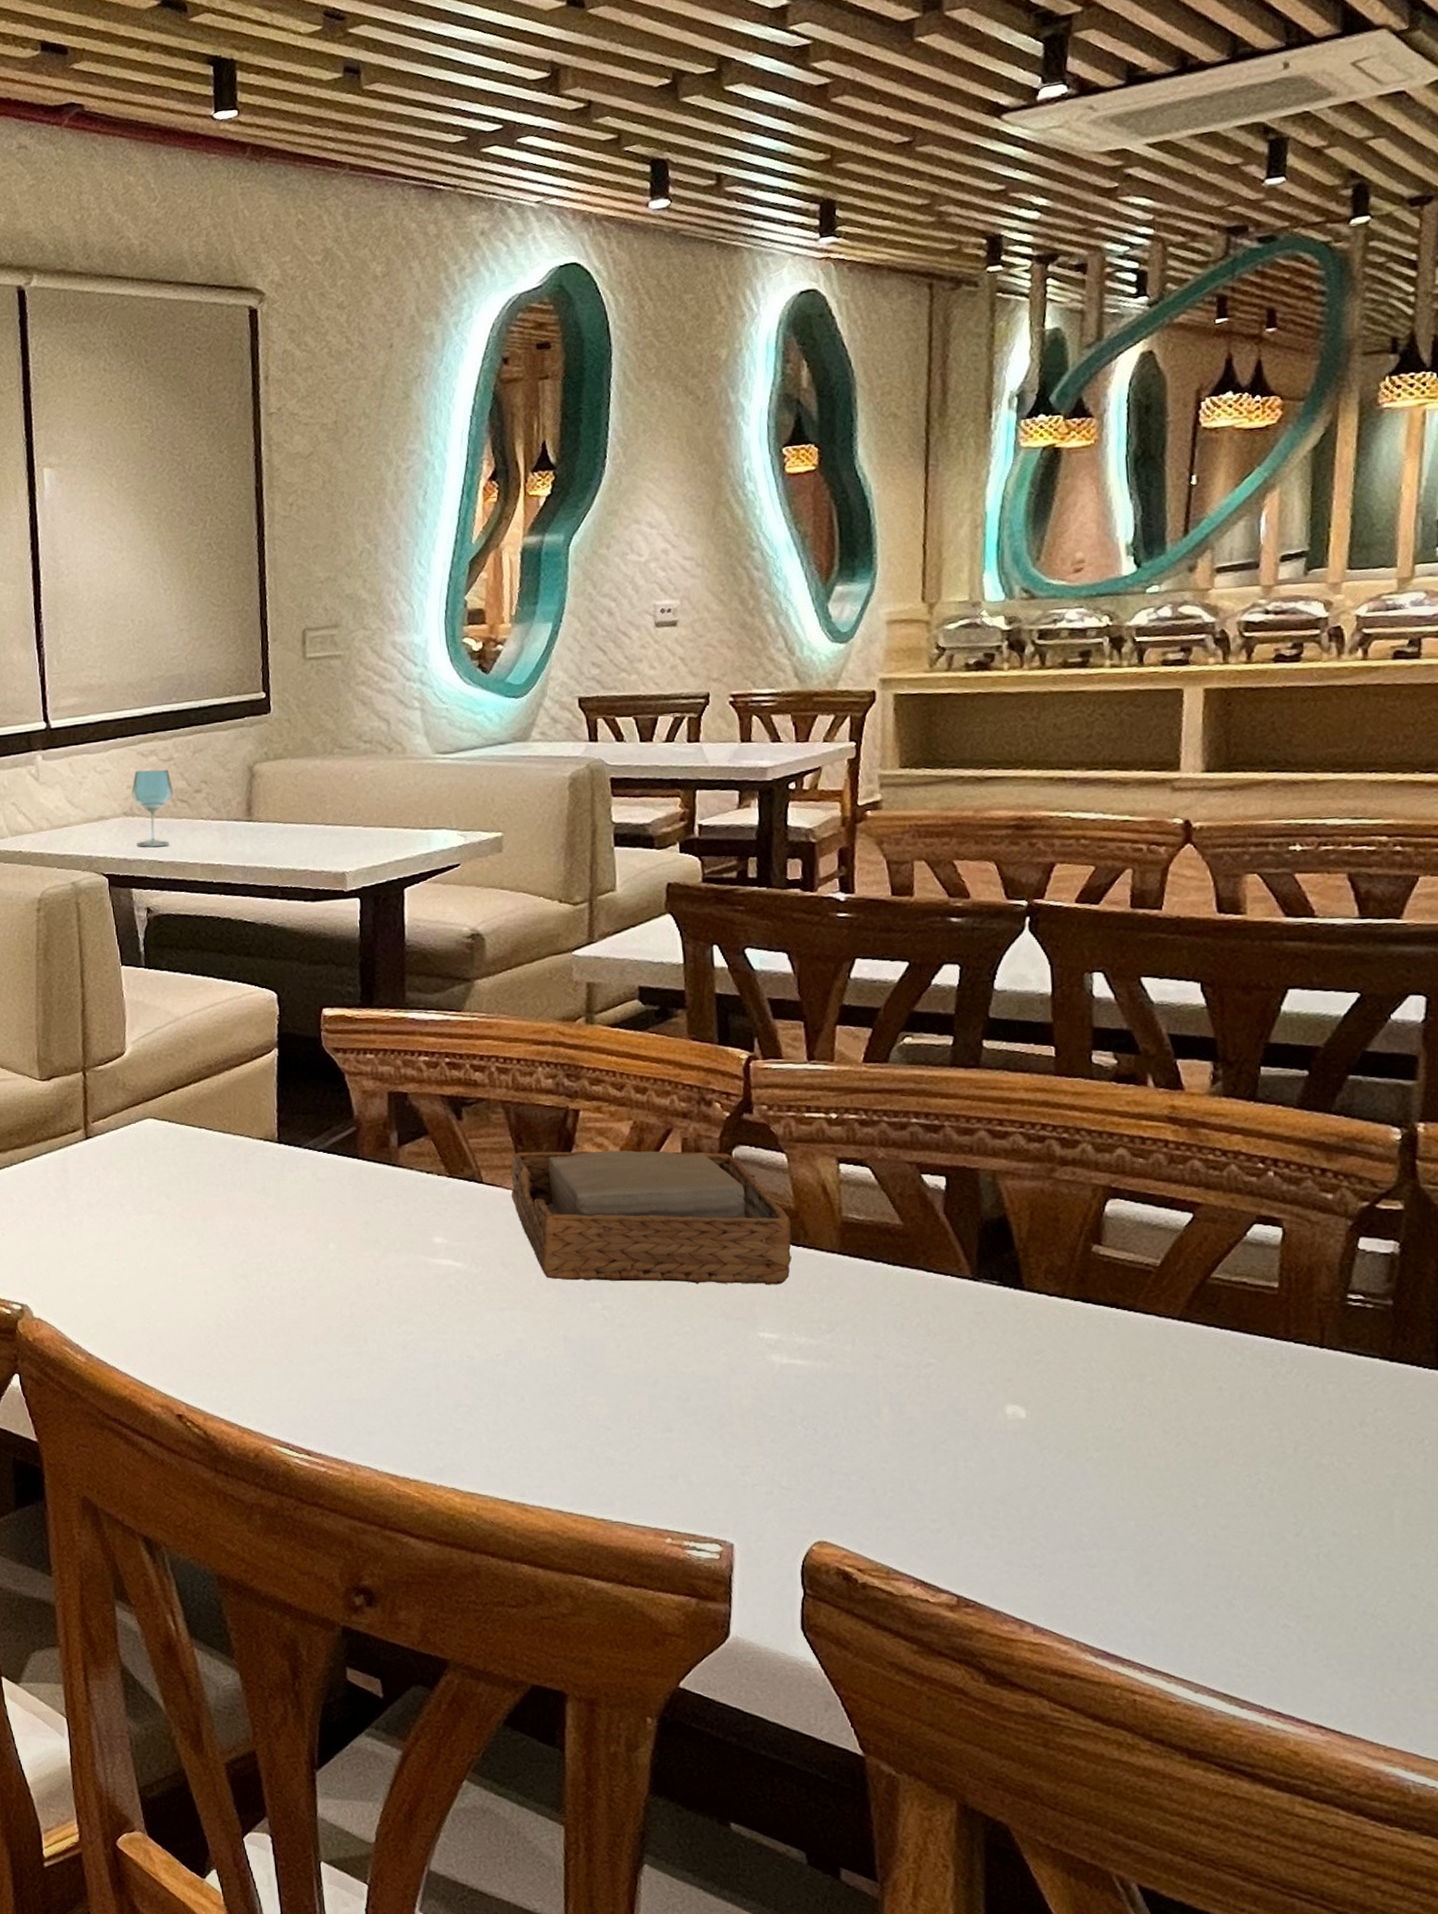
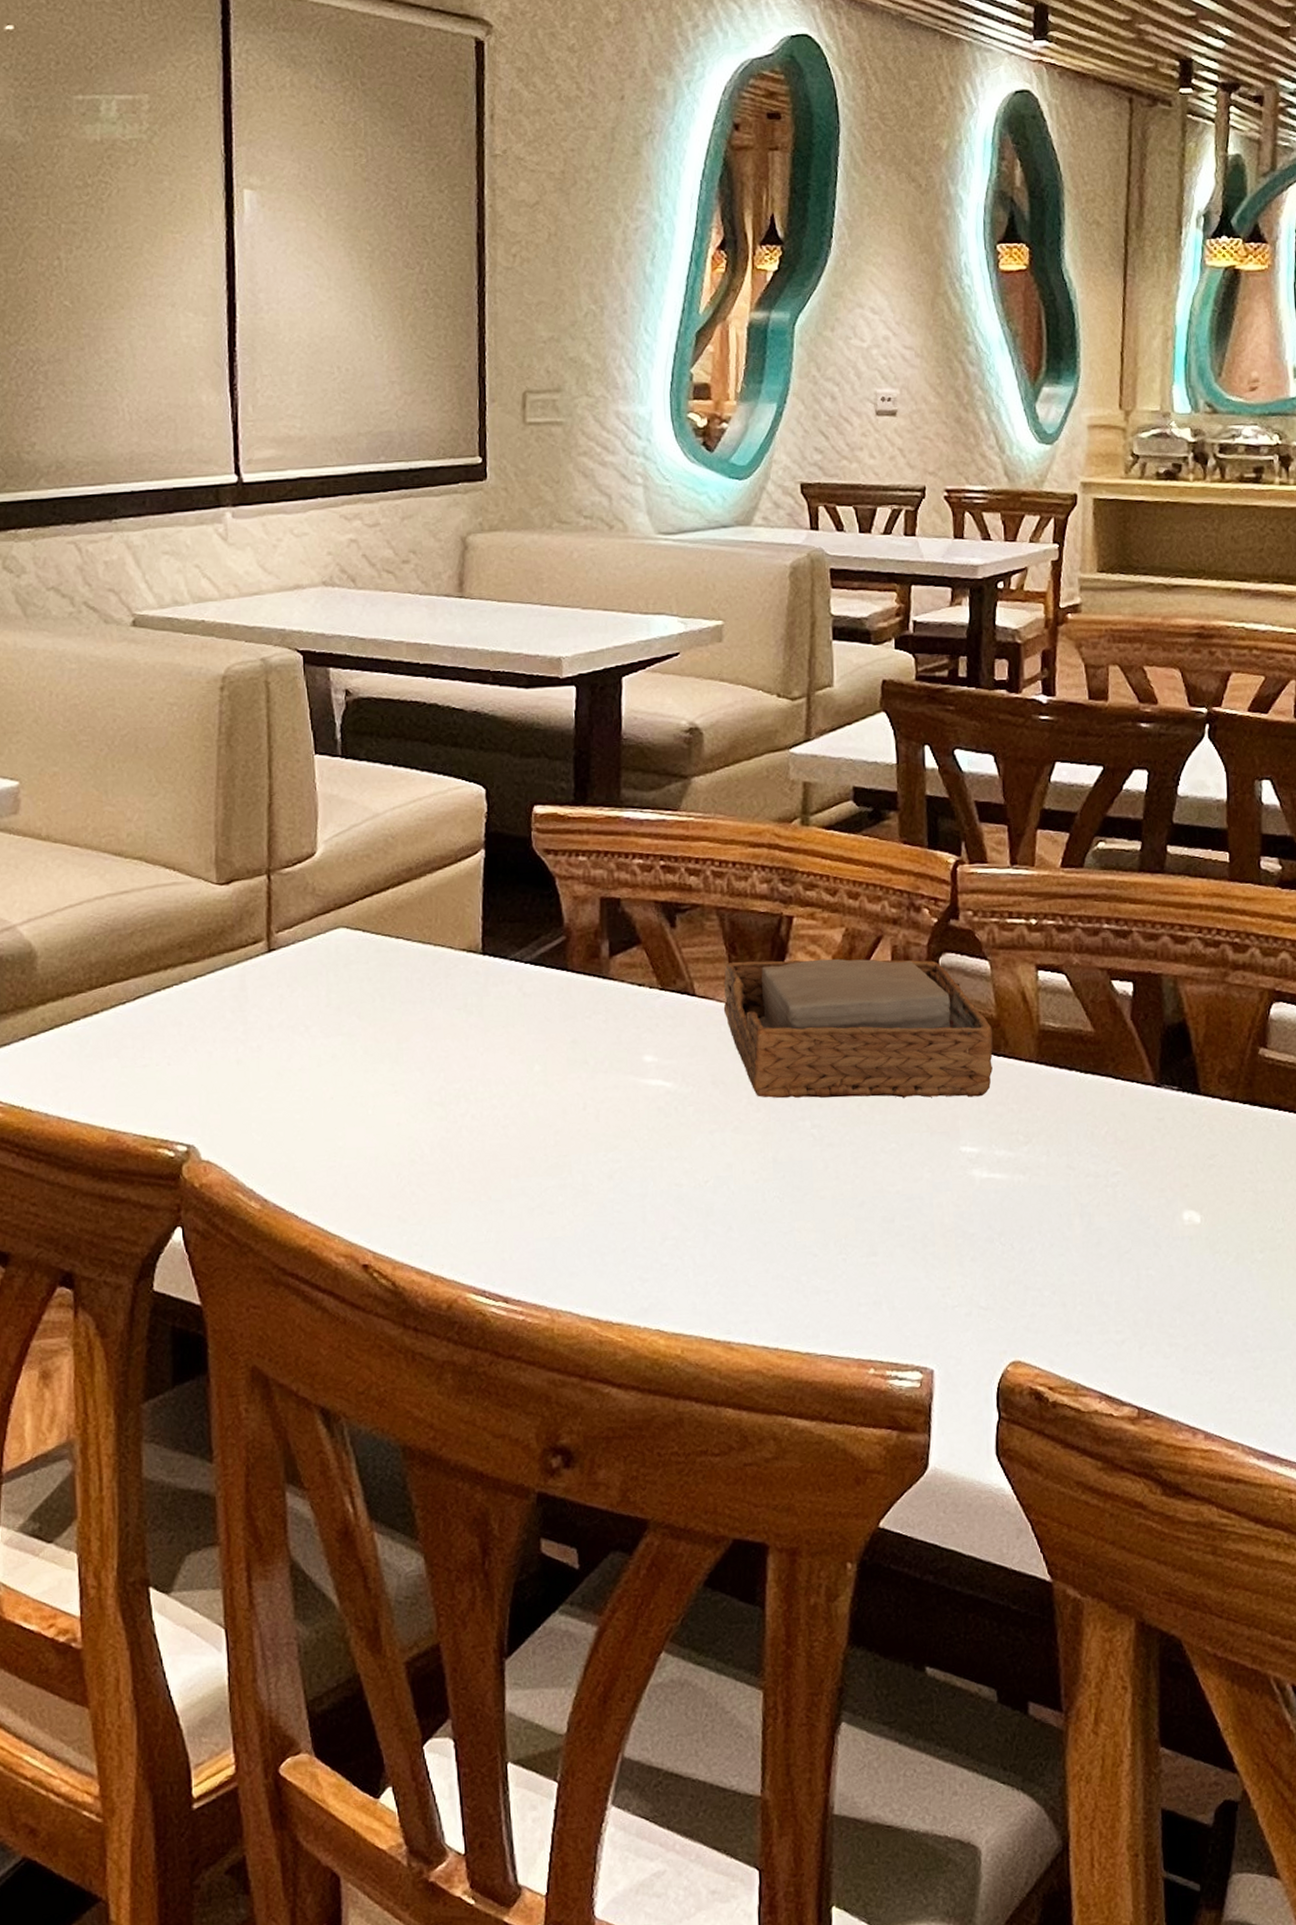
wine glass: present [130,769,173,847] -> none [331,535,379,621]

